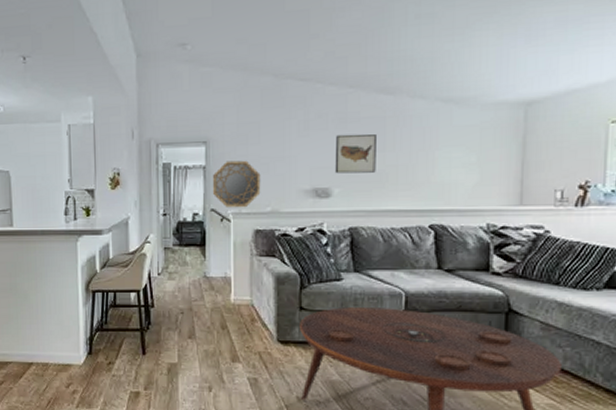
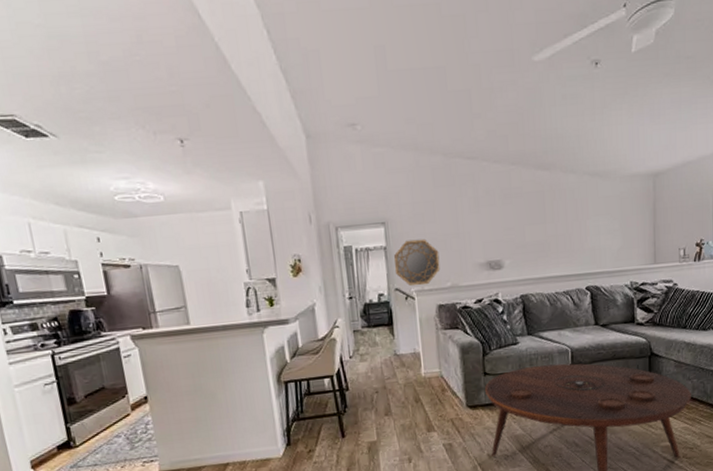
wall art: present [334,133,376,174] -> none [503,207,539,246]

